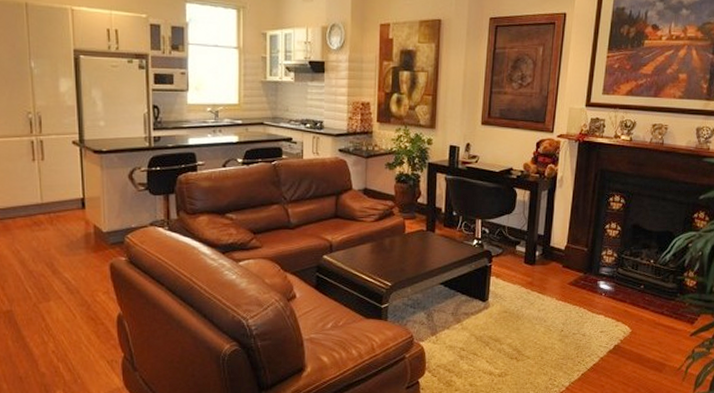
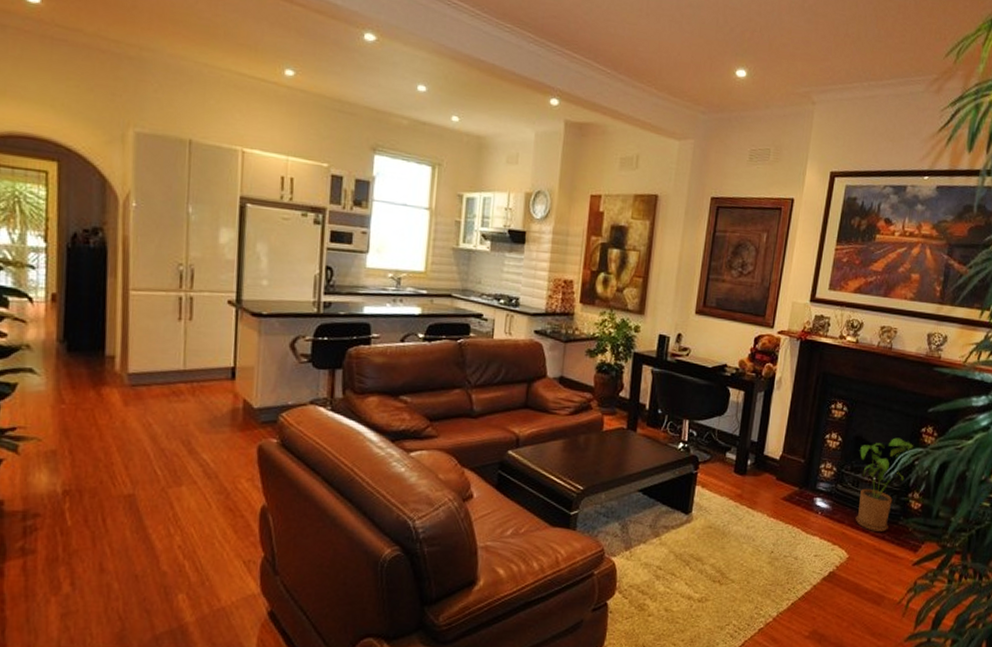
house plant: none [636,224,688,308] -> present [855,437,914,532]

